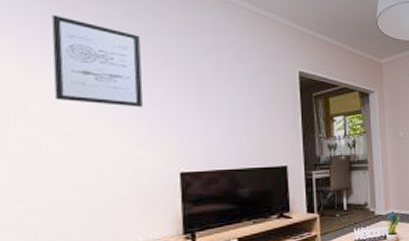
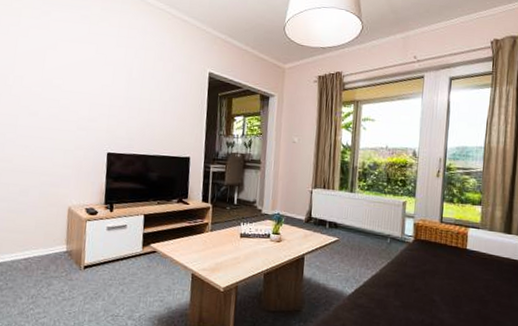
wall art: present [52,14,144,108] -> none [29,18,90,96]

